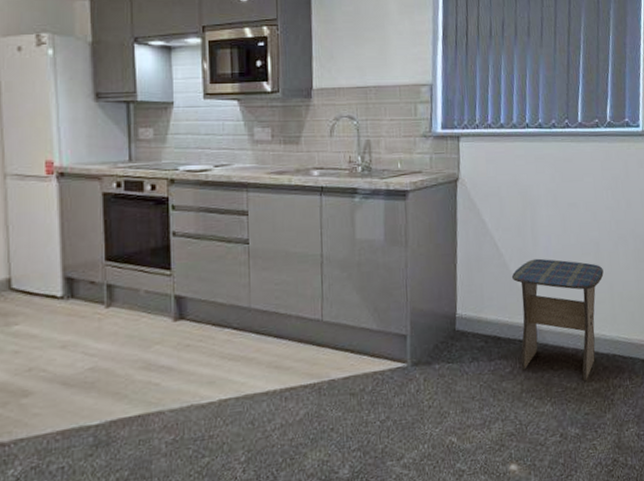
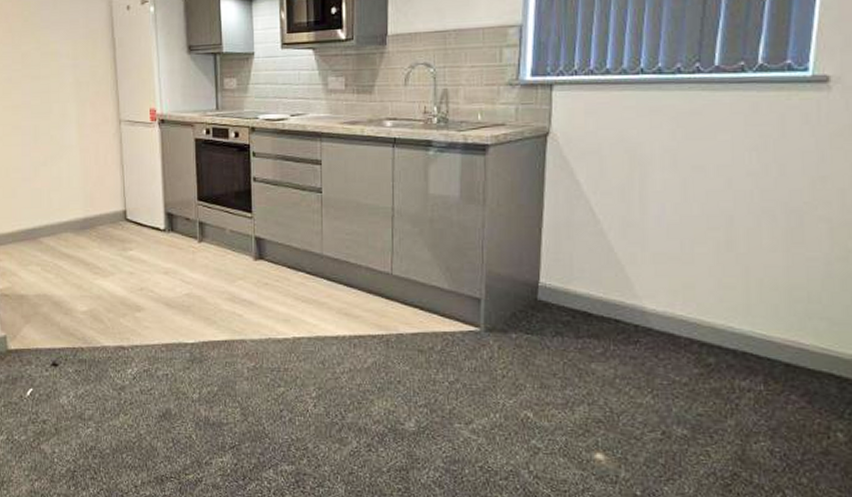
stool: present [511,258,604,382] -> none [609,229,737,378]

